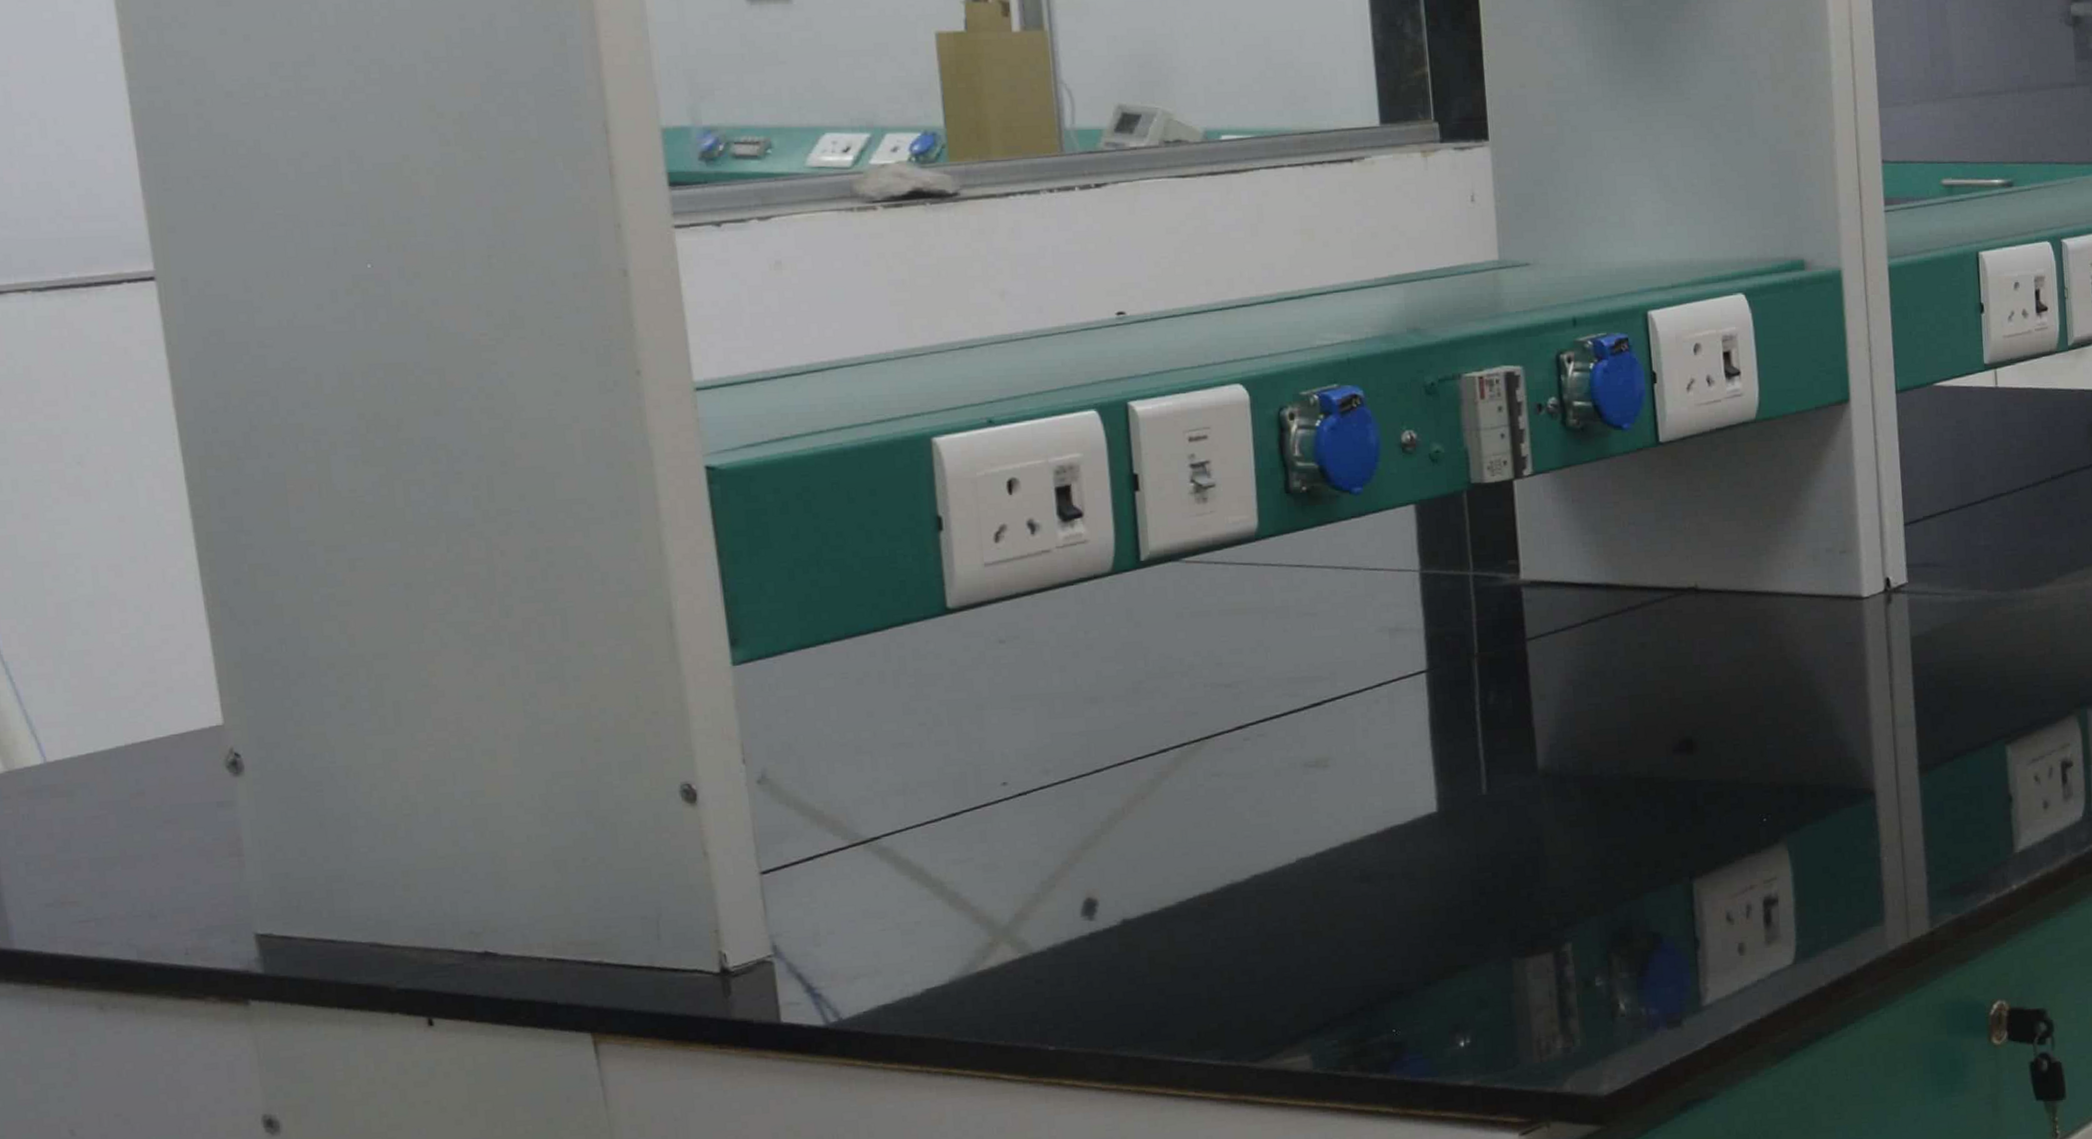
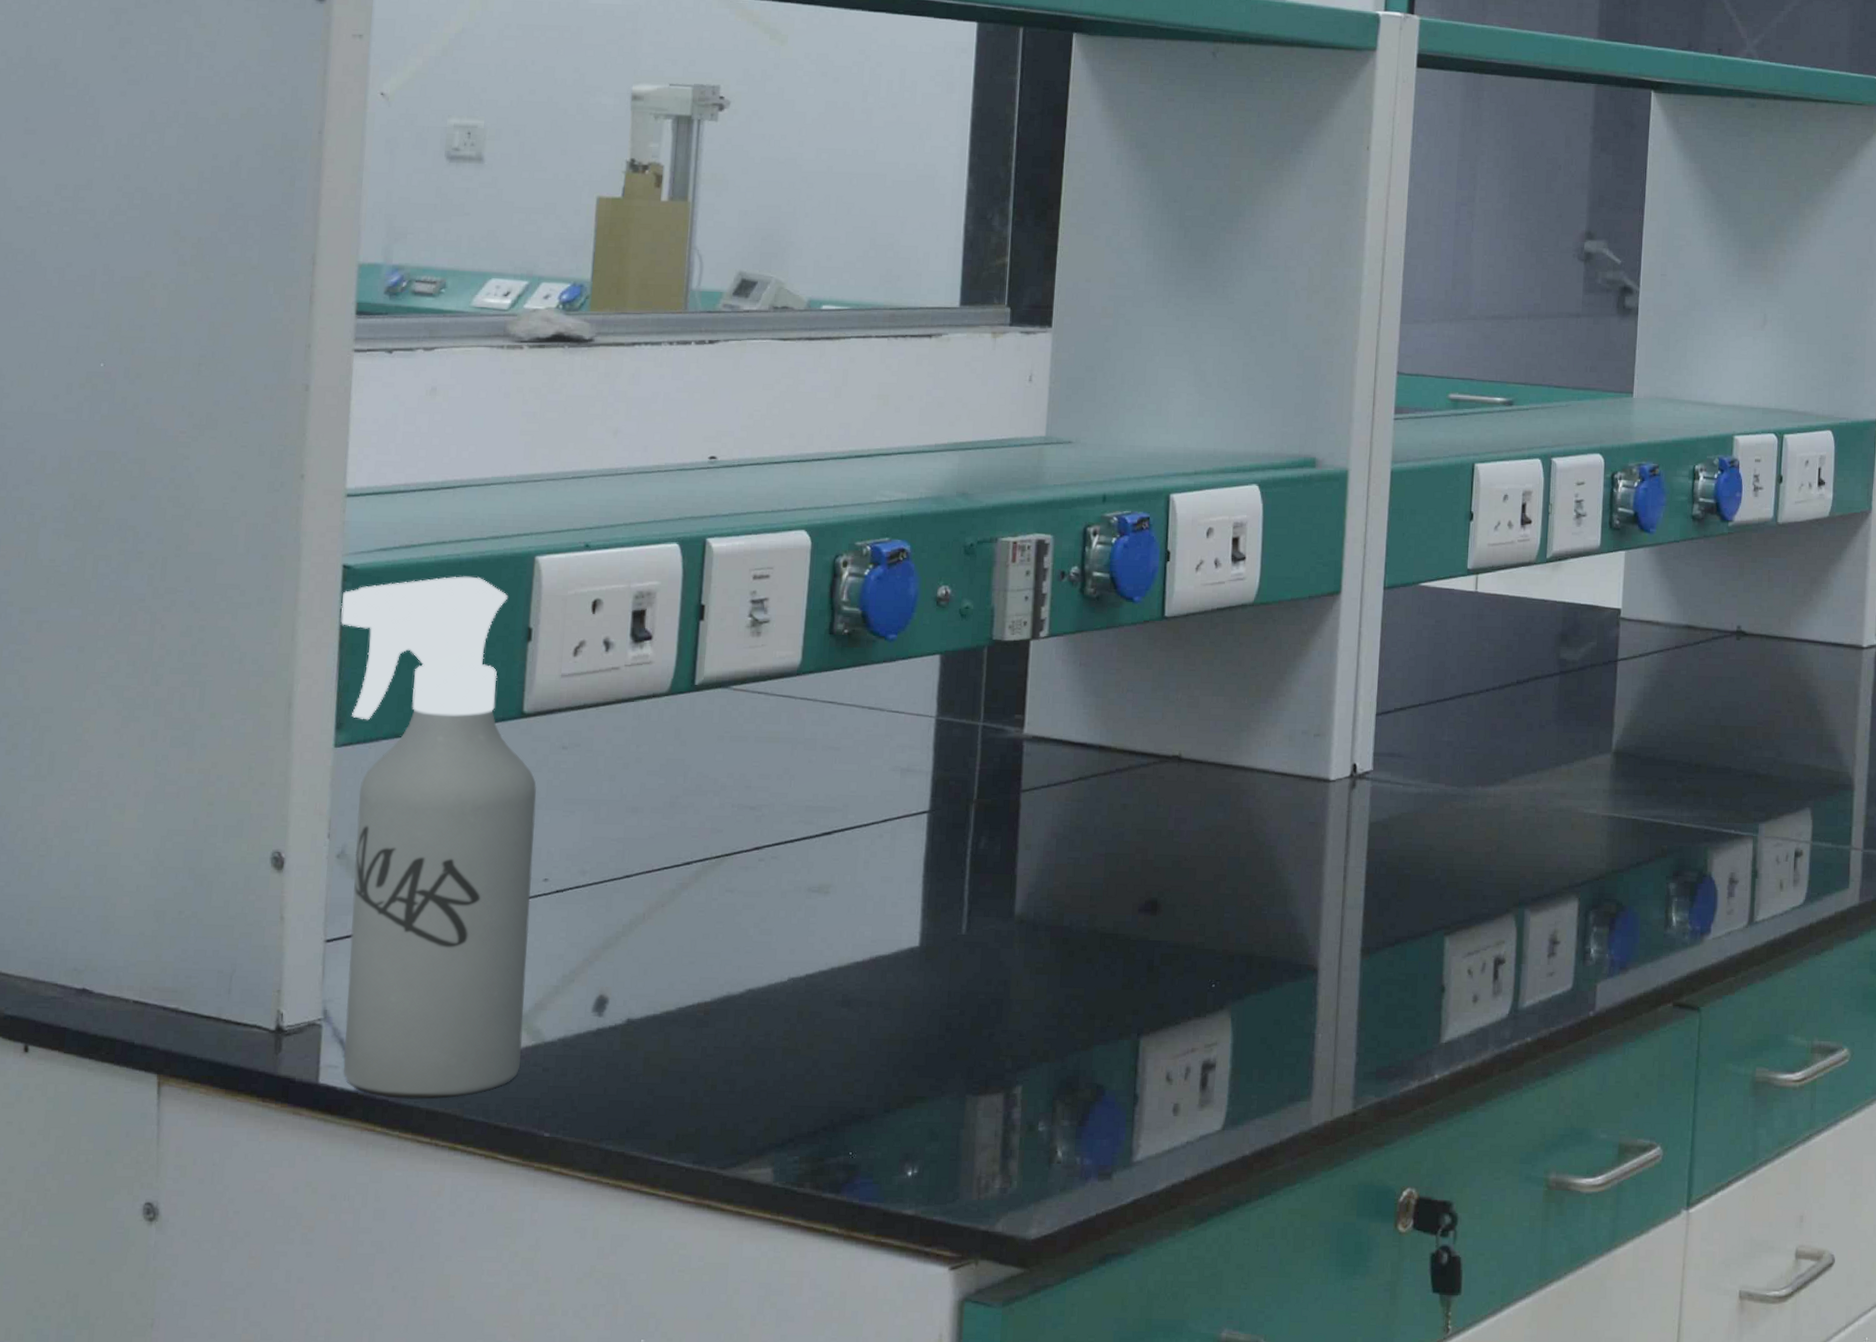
spray bottle: none [711,466,1009,1029] -> present [341,576,537,1100]

